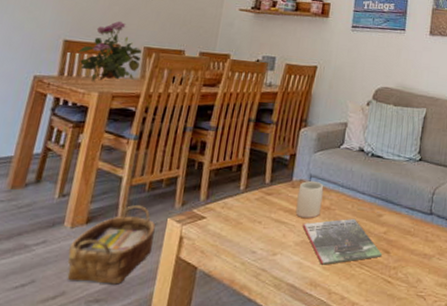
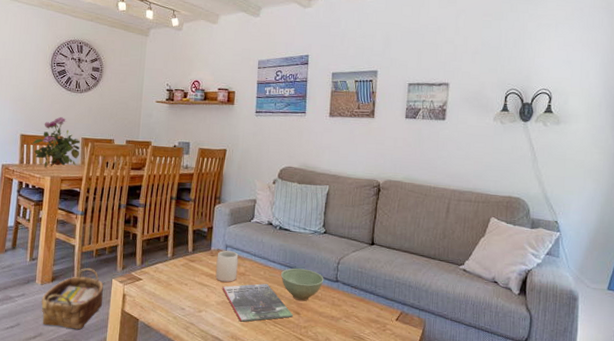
bowl: none [370,200,418,239] -> present [280,268,324,302]

